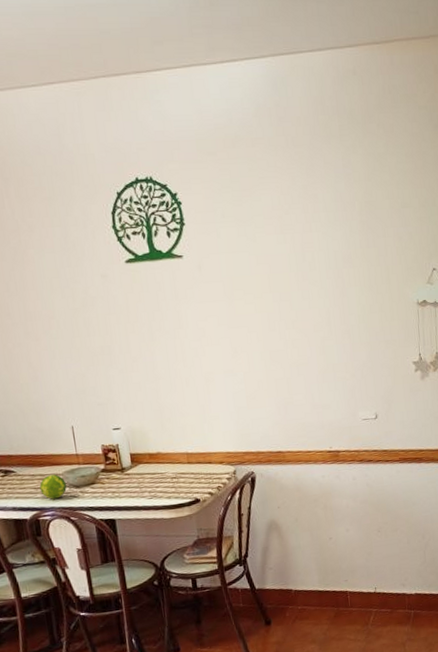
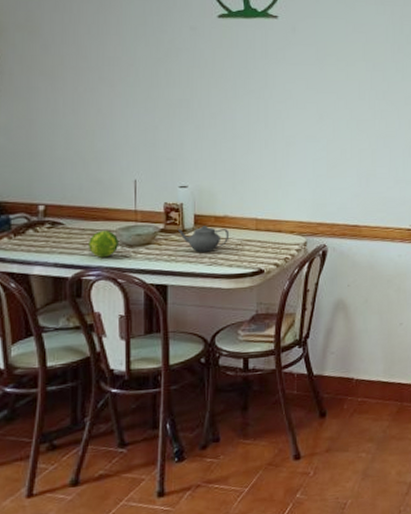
teapot: none [116,463,165,489] -> present [177,226,230,253]

